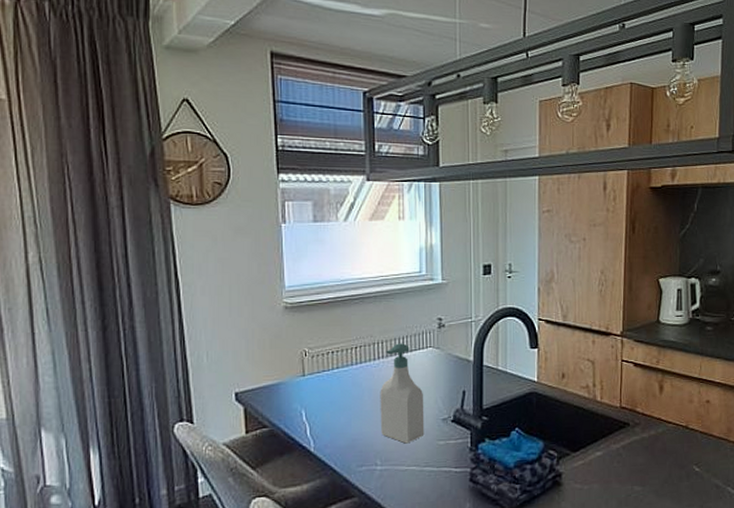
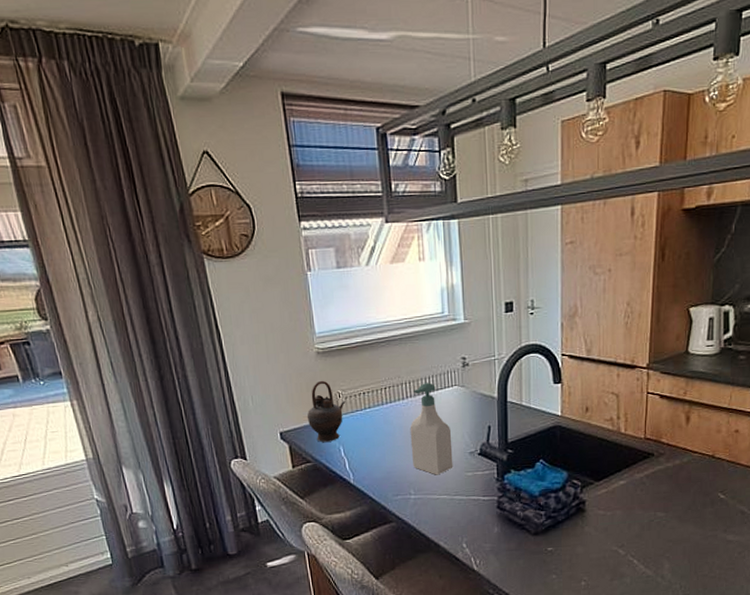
teapot: none [267,337,312,405] -> present [307,380,346,442]

